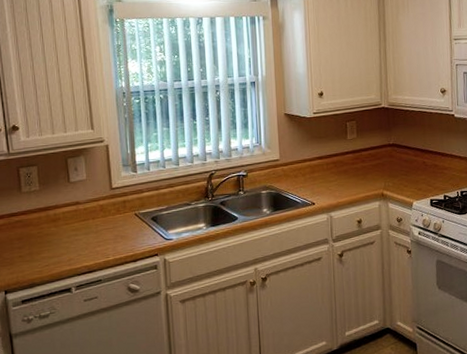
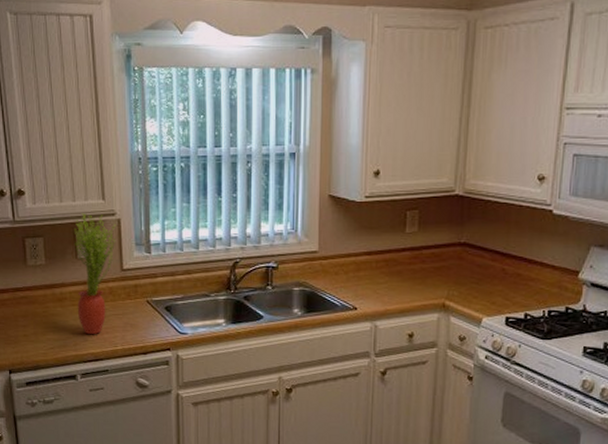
potted plant: none [66,142,105,250] -> present [75,213,116,335]

